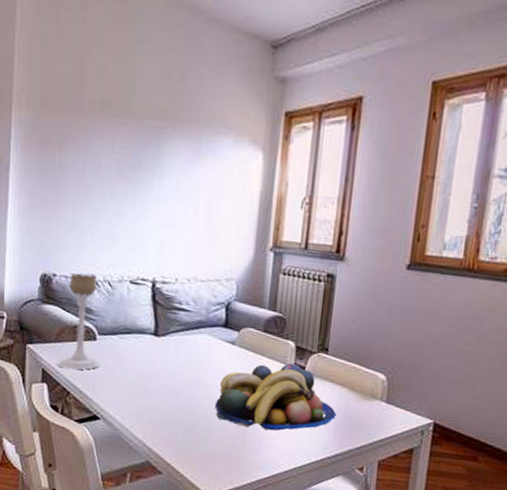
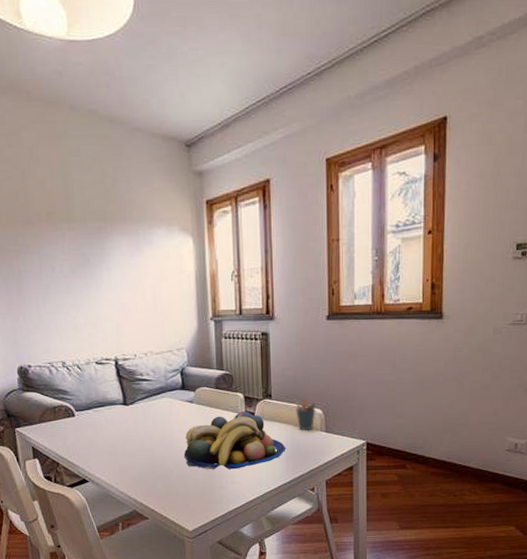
candle holder: present [57,274,100,370] -> none [43,361,81,444]
pen holder: none [354,358,379,397] -> present [294,399,316,430]

